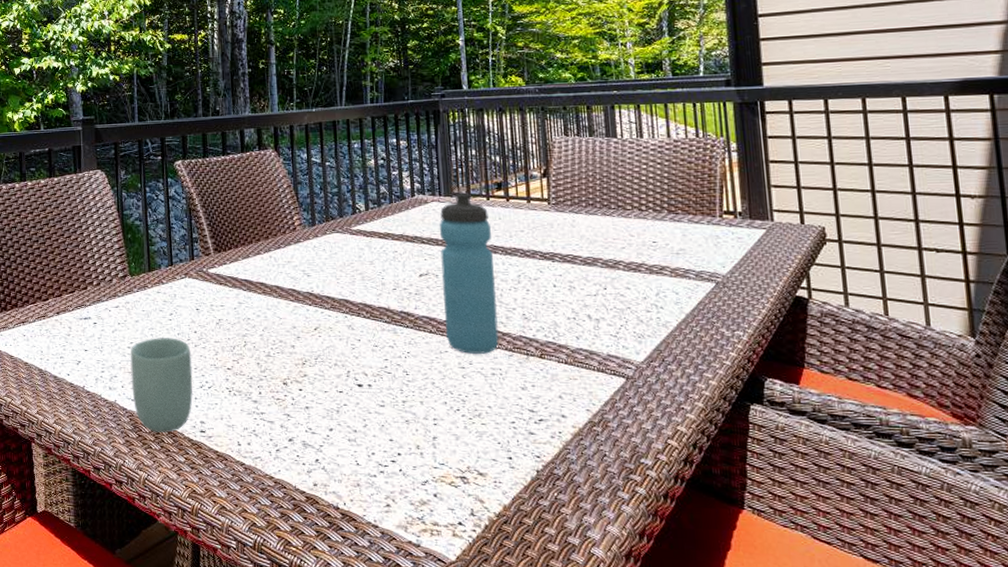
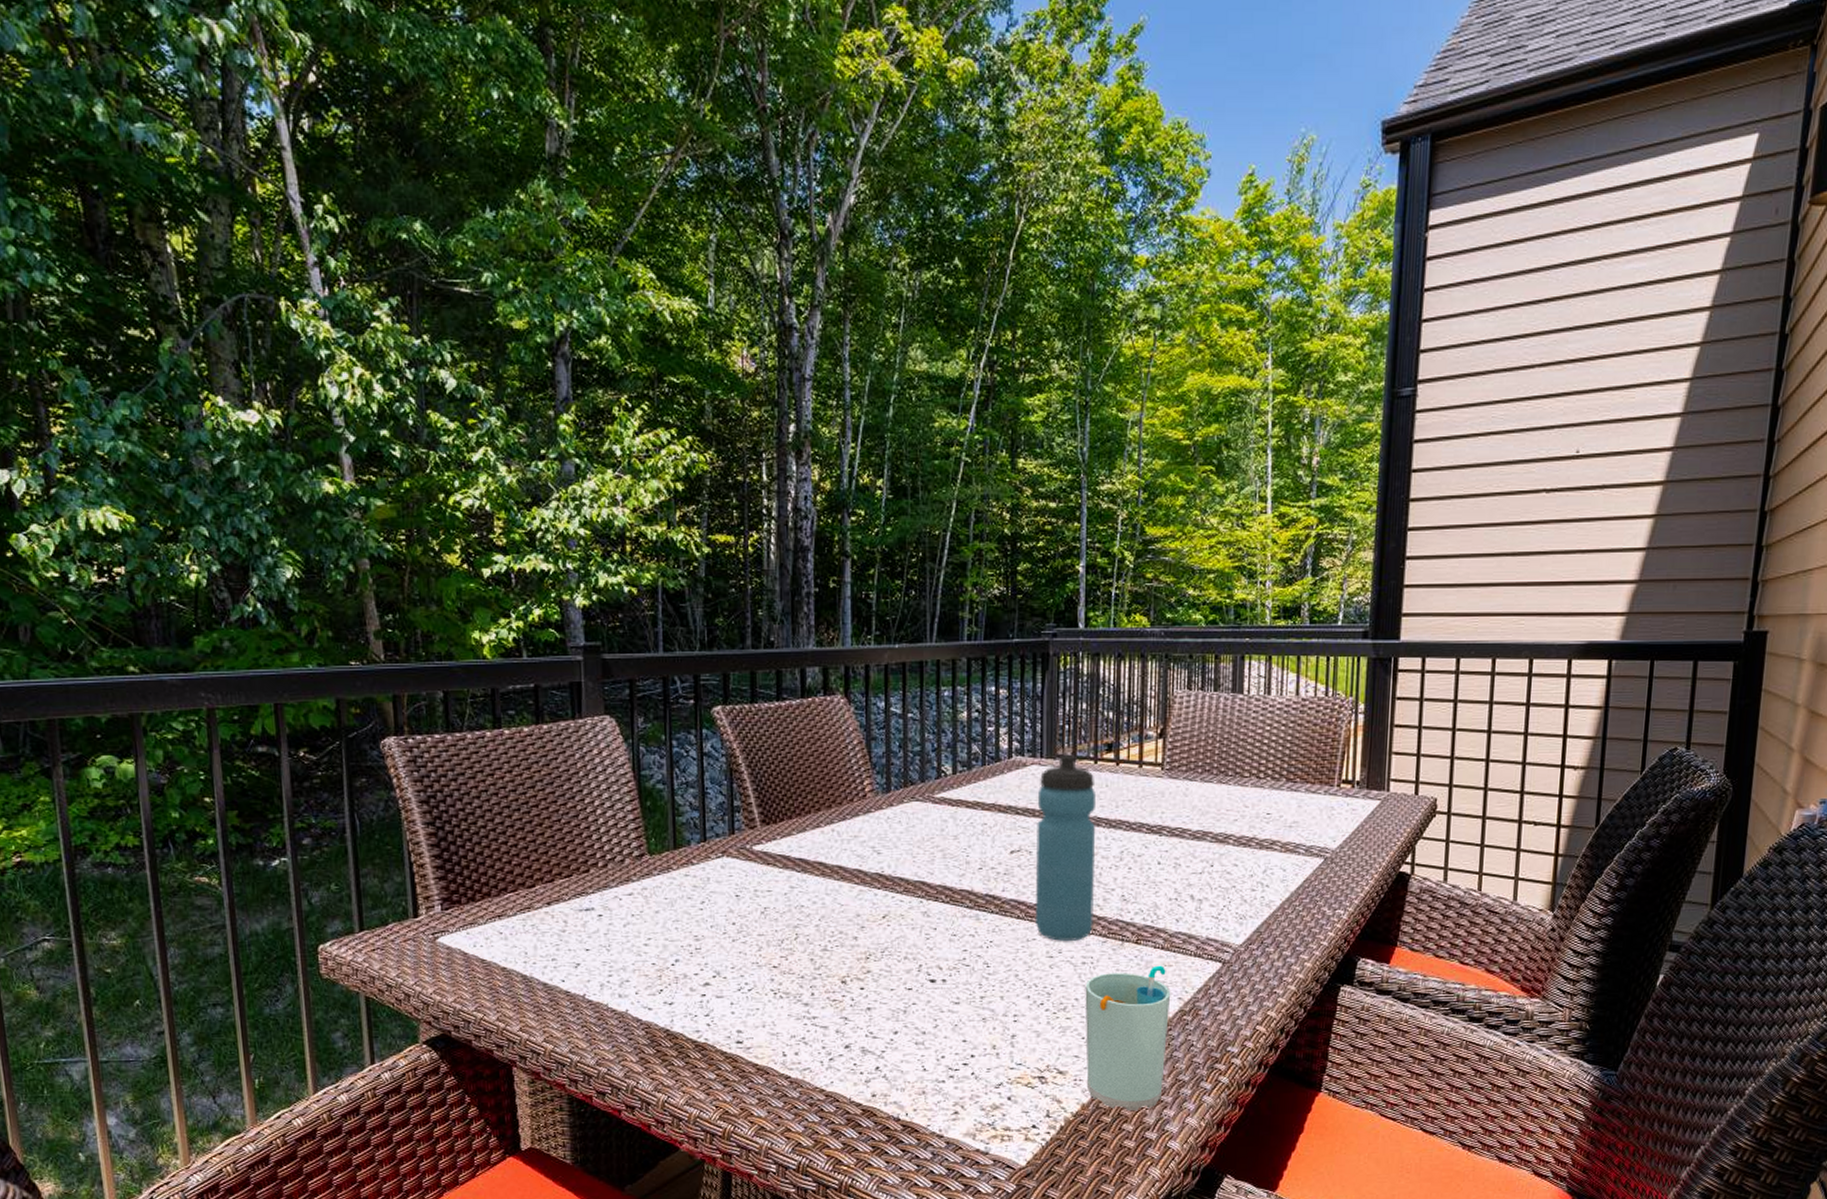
cup: present [130,337,193,433] -> none [647,930,729,1046]
cup: none [496,378,581,515] -> present [1085,965,1171,1110]

